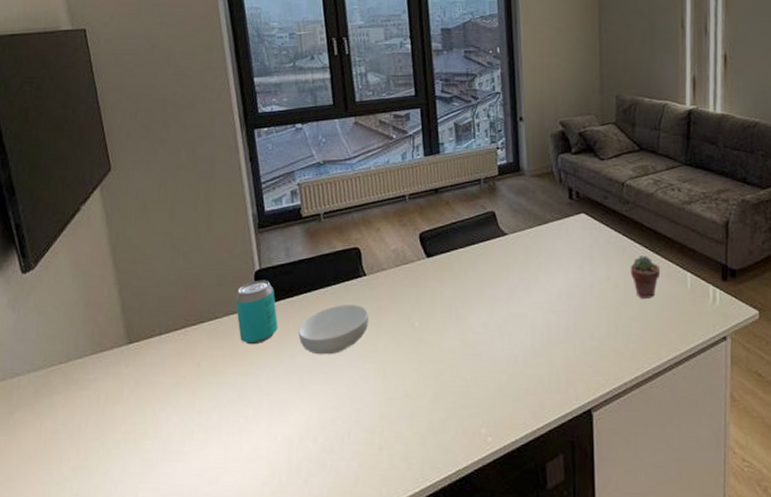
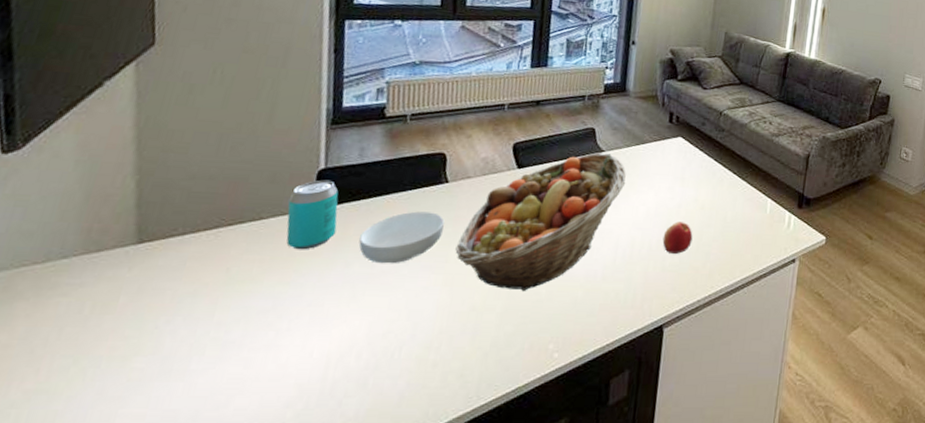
fruit basket: none [382,236,534,377] -> present [455,152,626,291]
apple: none [579,302,610,335] -> present [662,221,693,254]
potted succulent: present [630,256,661,298] -> none [716,180,745,221]

